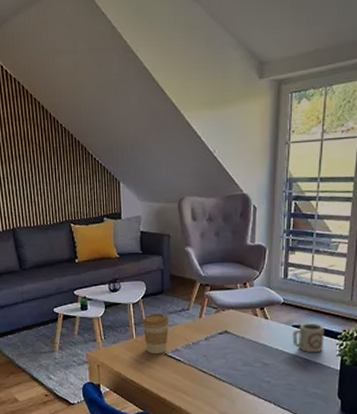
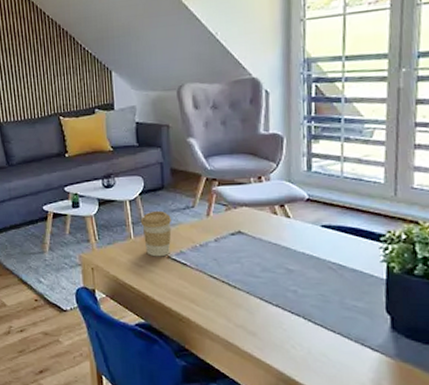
cup: present [292,323,325,353] -> none [322,222,364,258]

